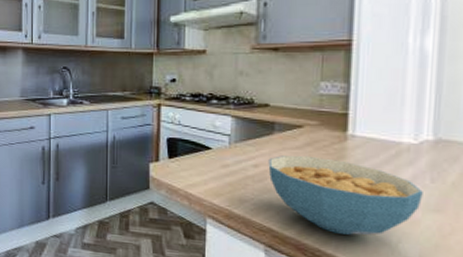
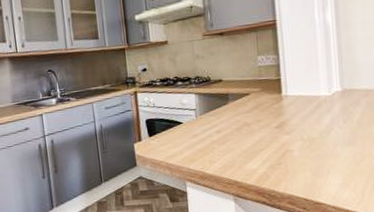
cereal bowl: present [268,156,423,235] -> none [227,117,340,176]

